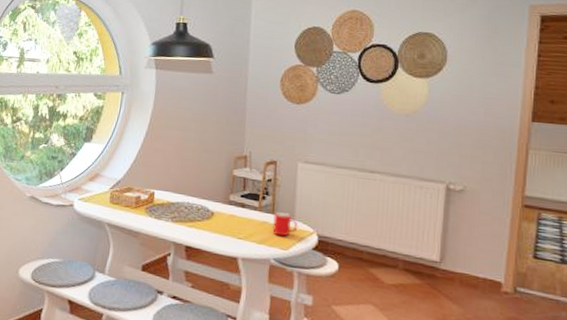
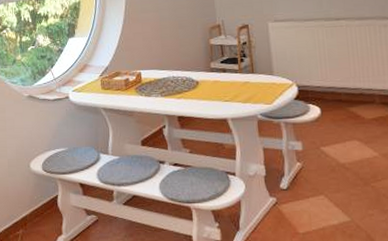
cup: present [272,212,298,237] -> none [254,70,278,93]

